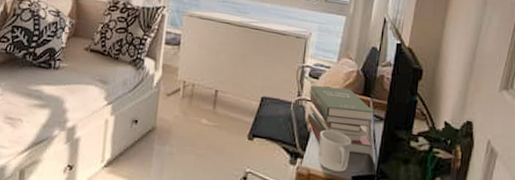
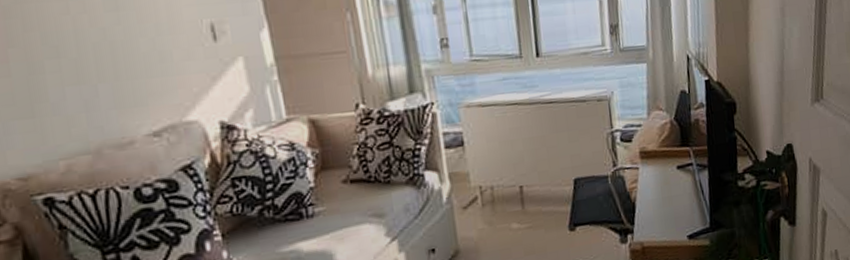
books: present [307,85,373,155] -> none [625,143,702,212]
mug: present [318,129,352,172] -> none [645,192,682,237]

